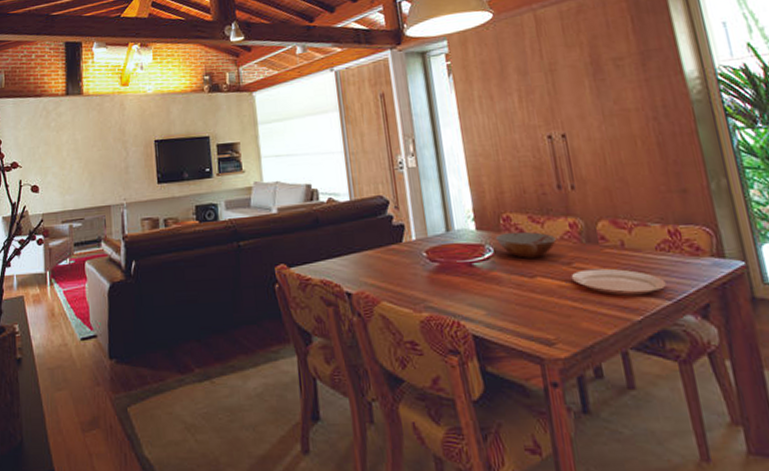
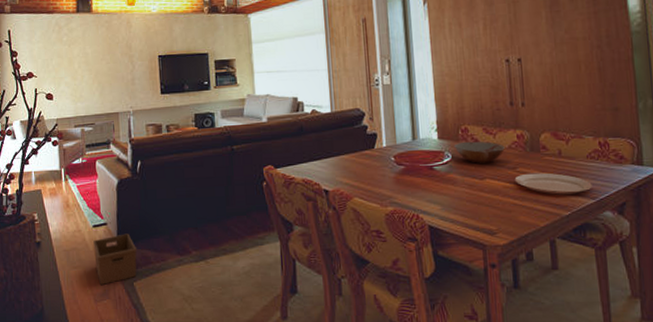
hamper: none [81,347,131,412] -> present [93,233,137,286]

